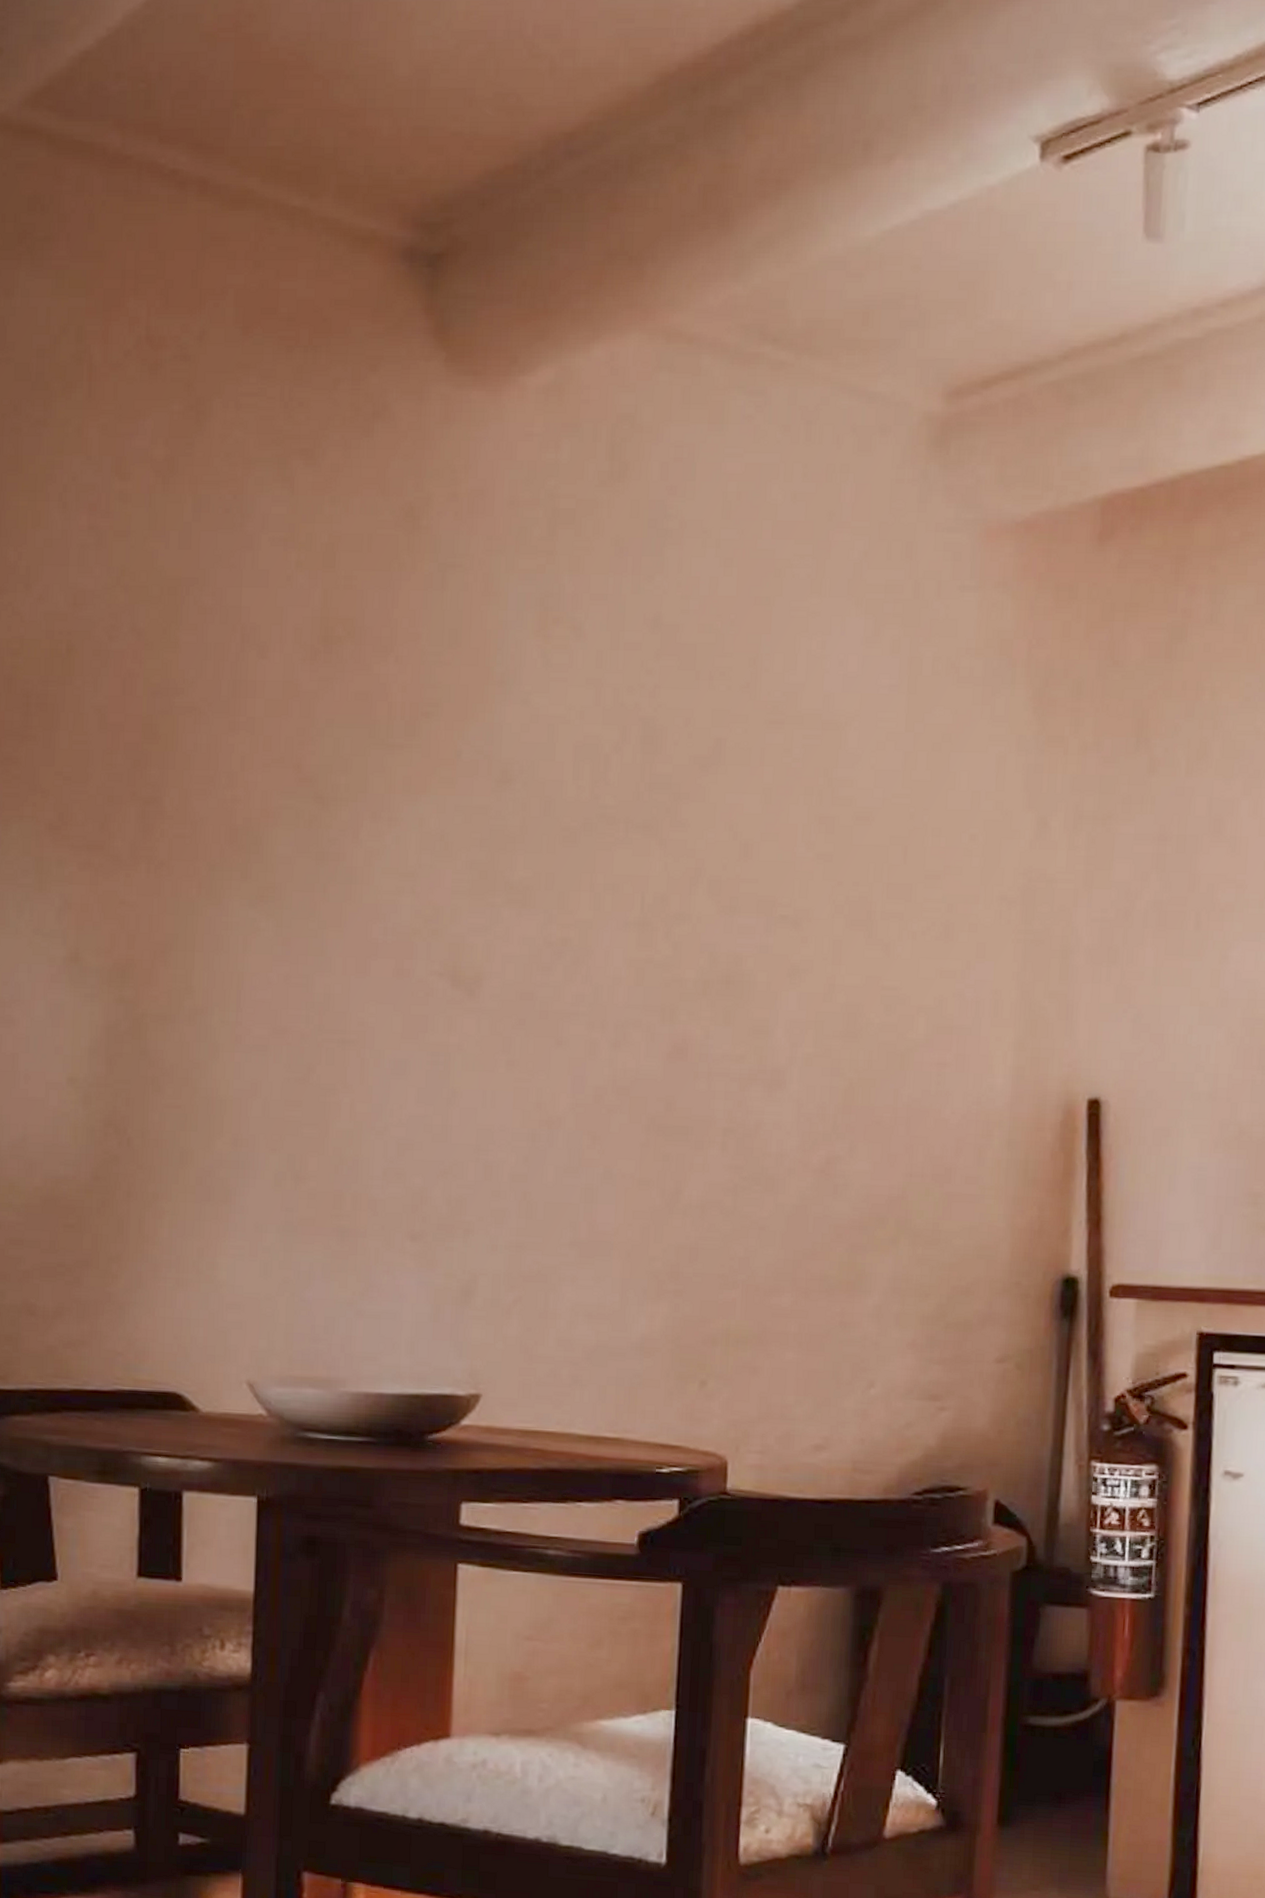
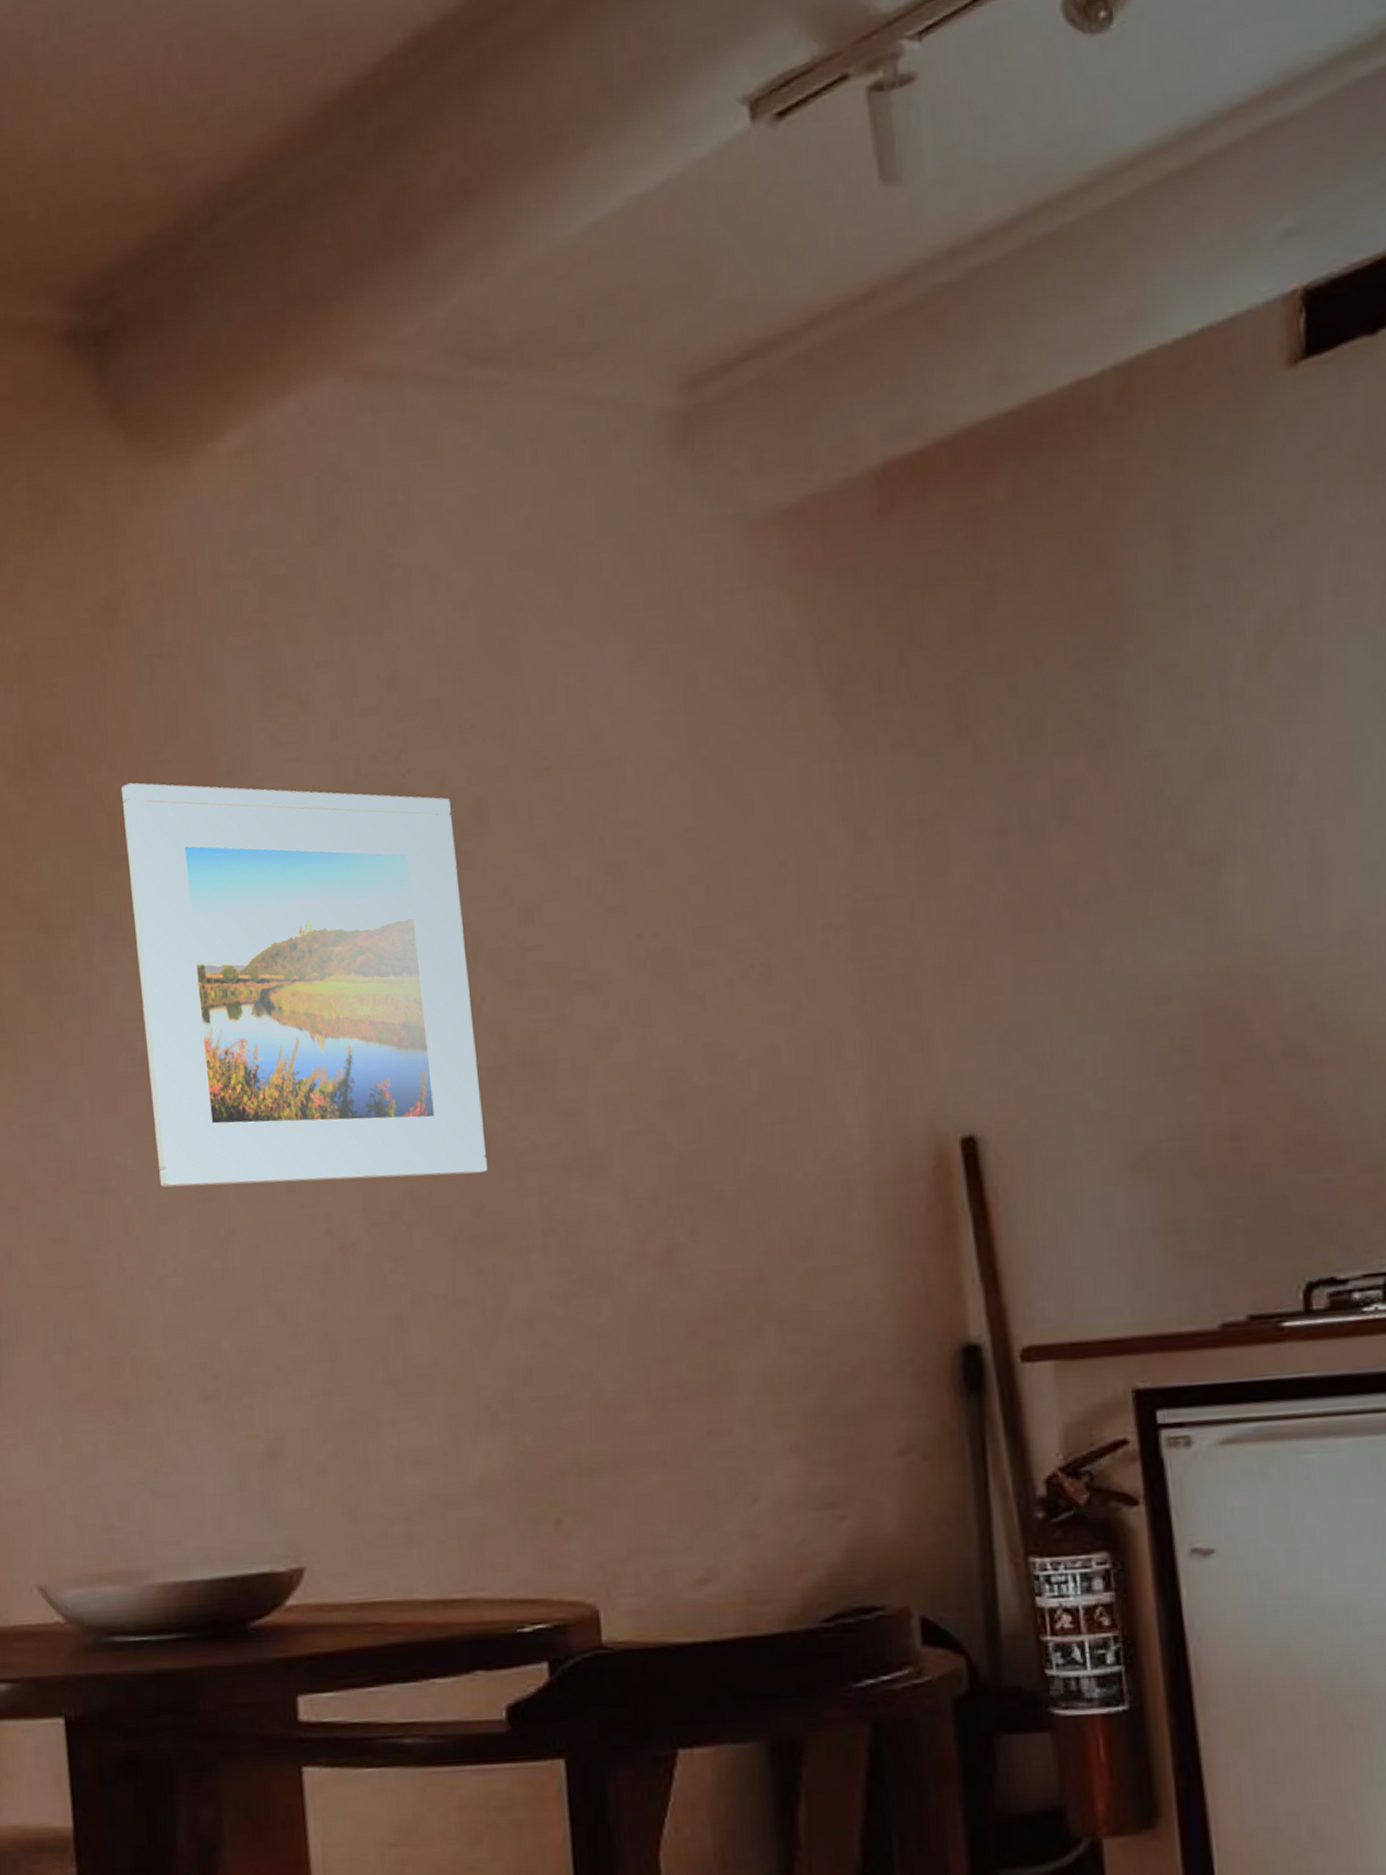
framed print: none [396,678,693,1073] -> present [121,782,488,1188]

